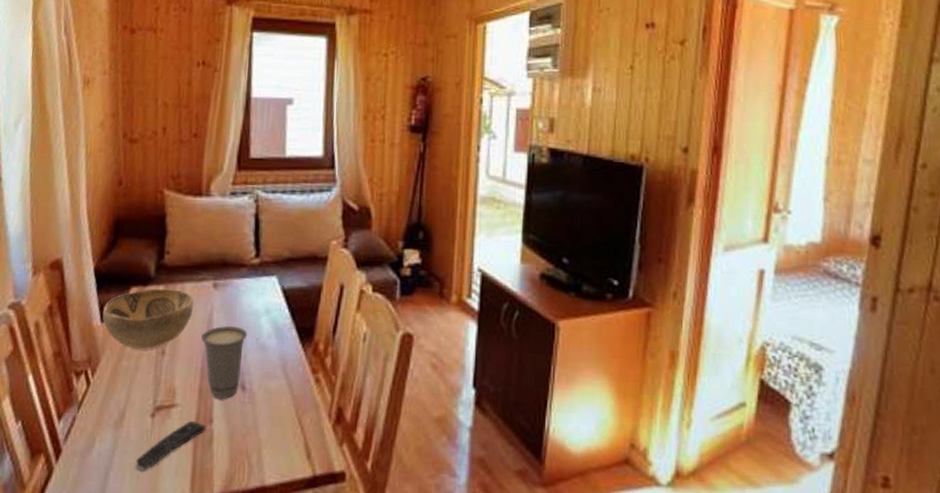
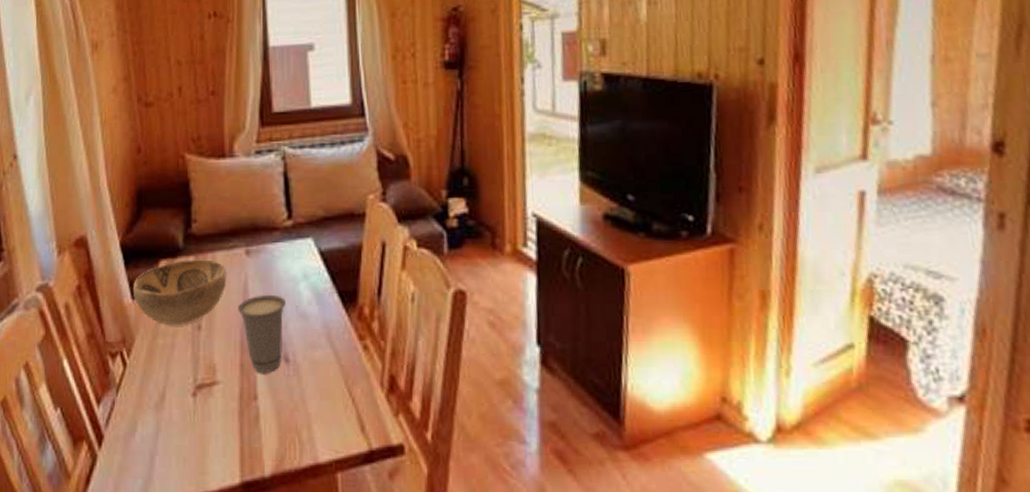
remote control: present [134,421,205,472] -> none [180,399,250,455]

